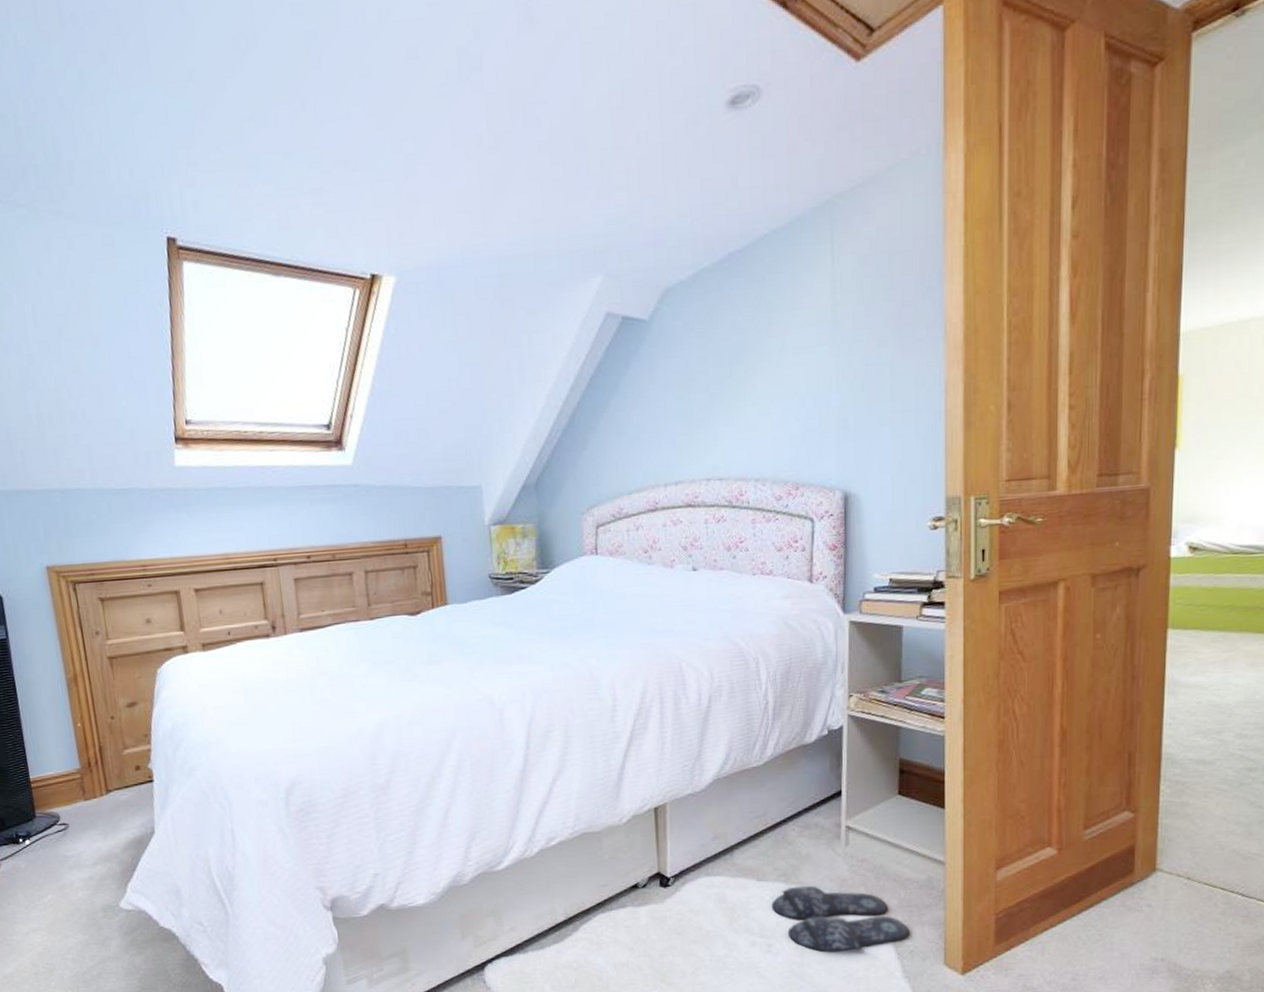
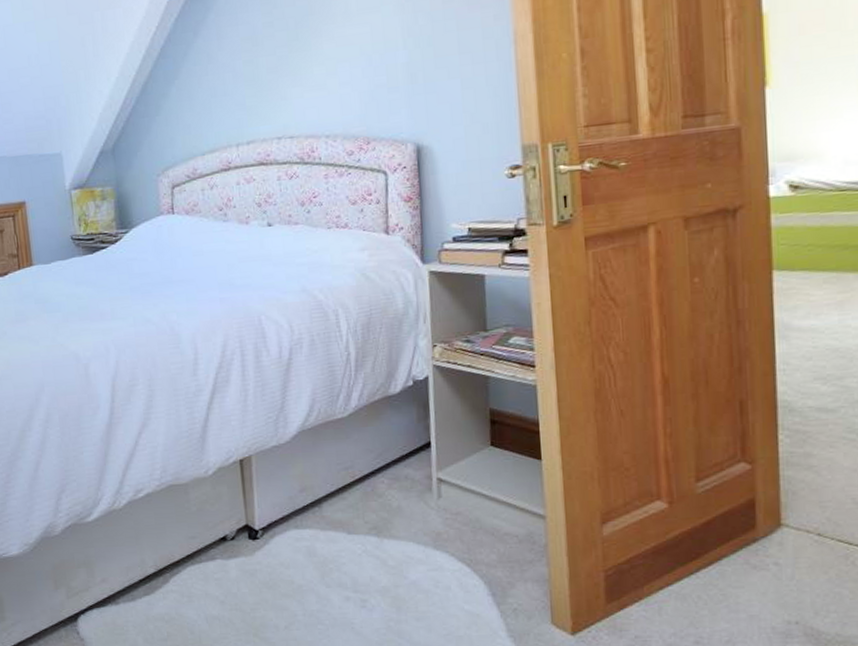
slippers: present [771,885,910,953] -> none [364,539,512,609]

